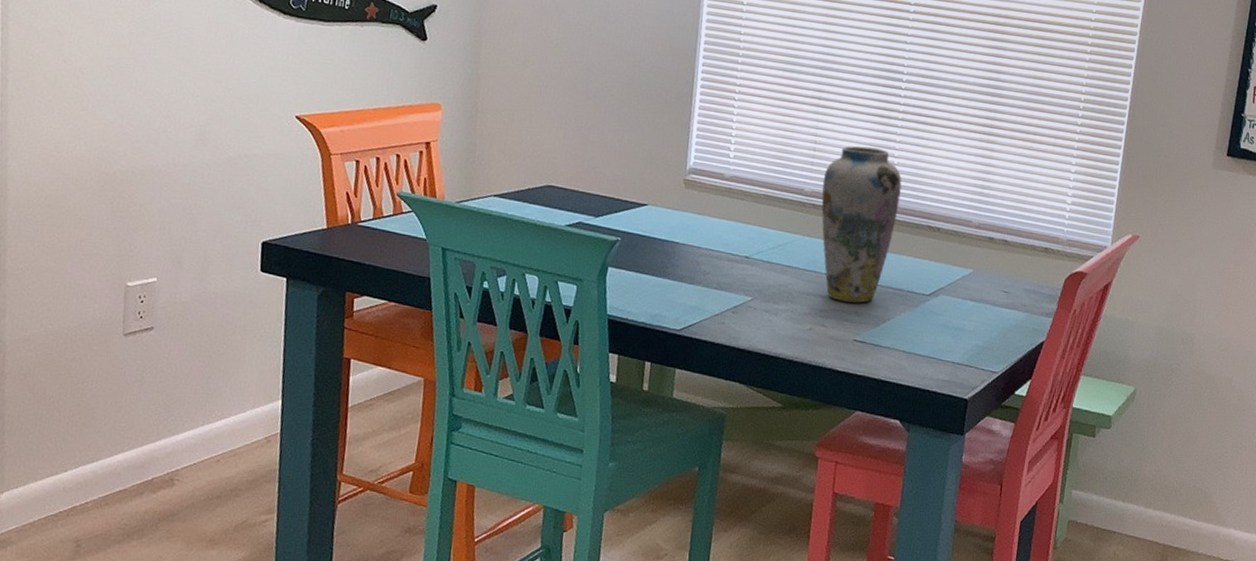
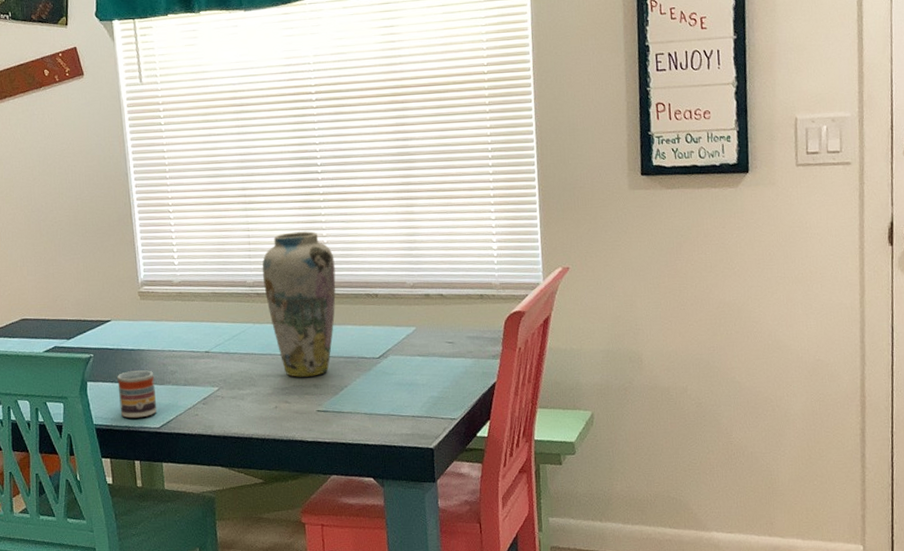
cup: none [639,263,685,316] -> present [117,370,157,419]

